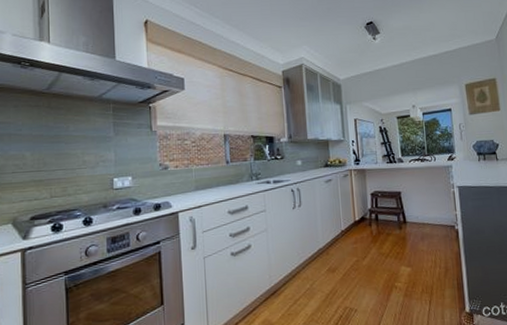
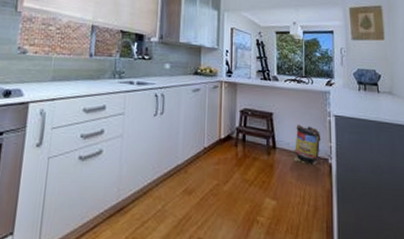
trash can: none [422,198,447,233] -> present [293,124,321,165]

